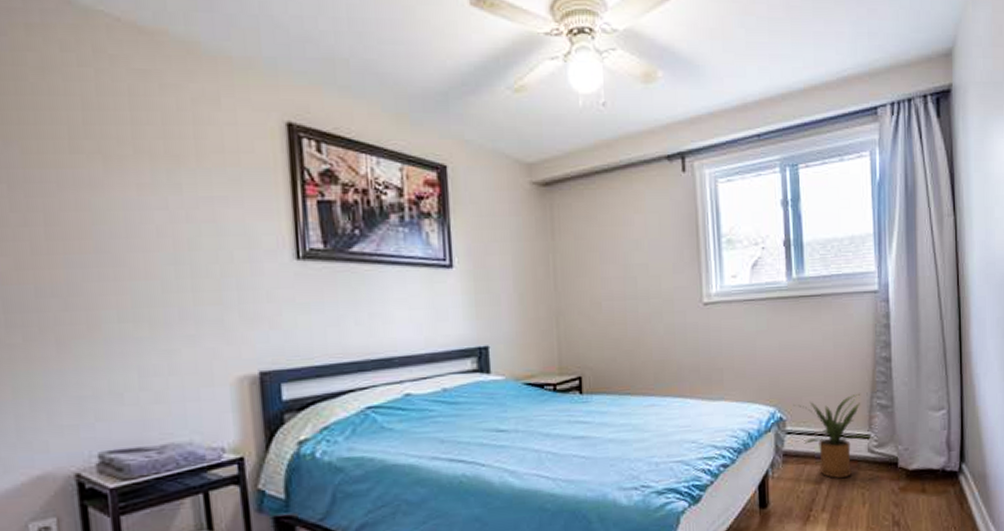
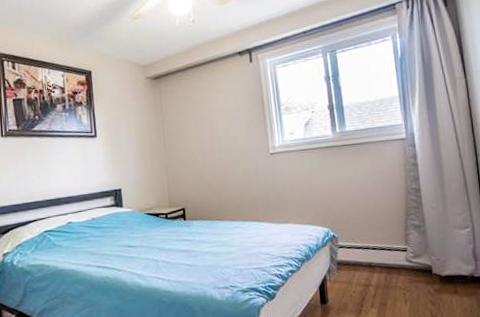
house plant: present [793,393,873,478] -> none [343,216,409,282]

